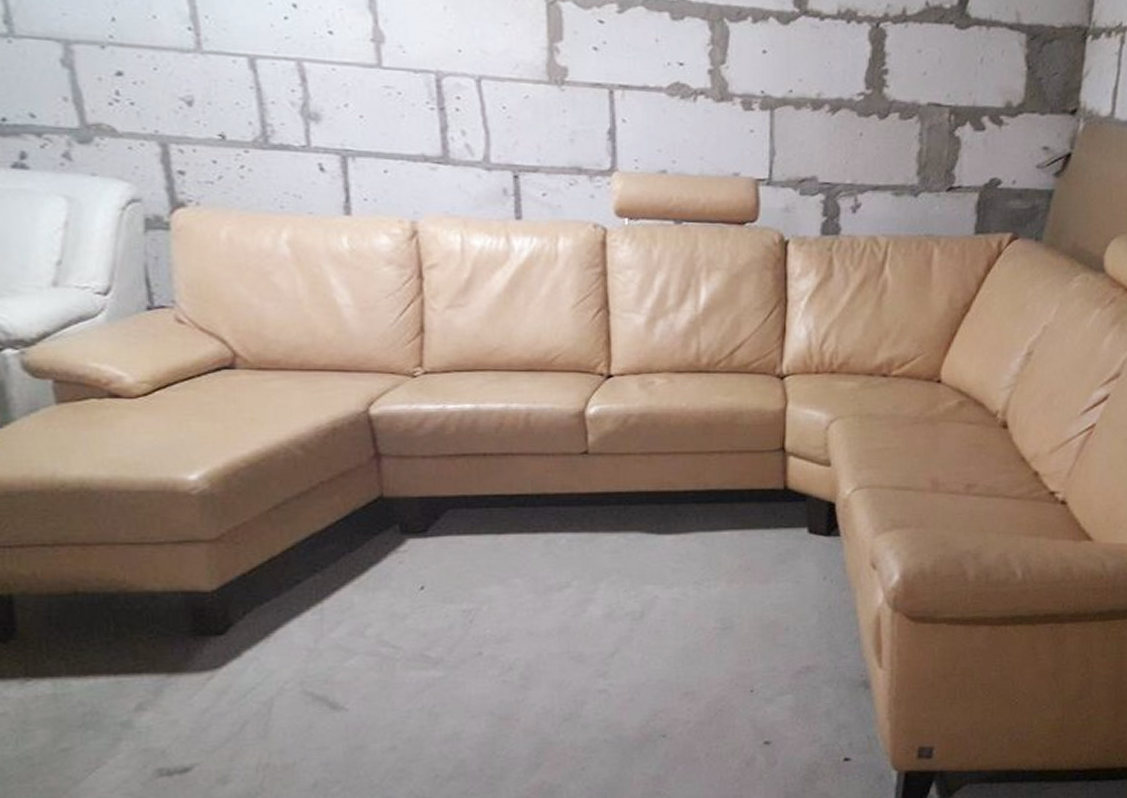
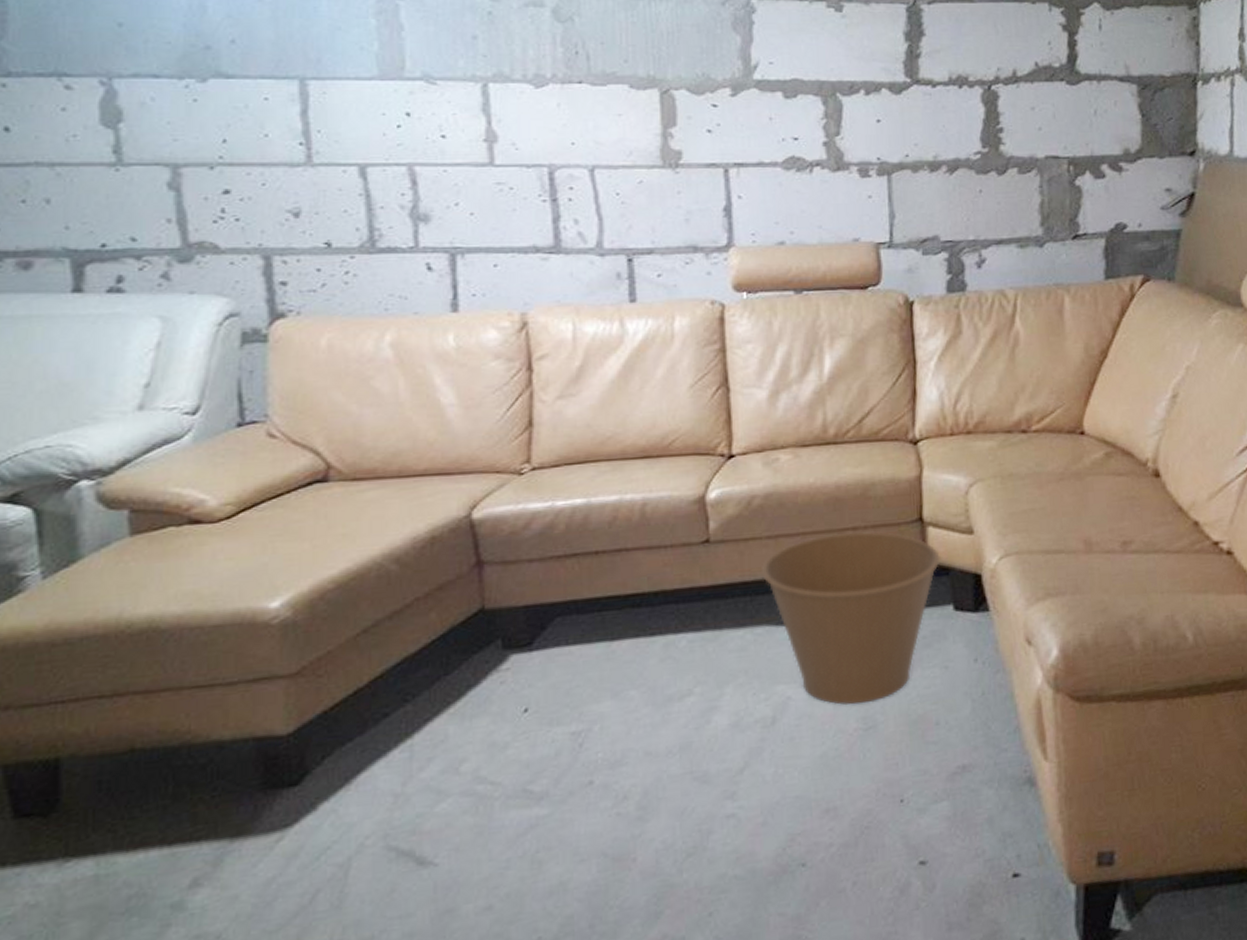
basket: none [635,455,799,607] -> present [762,531,940,705]

